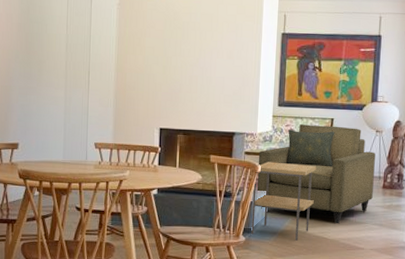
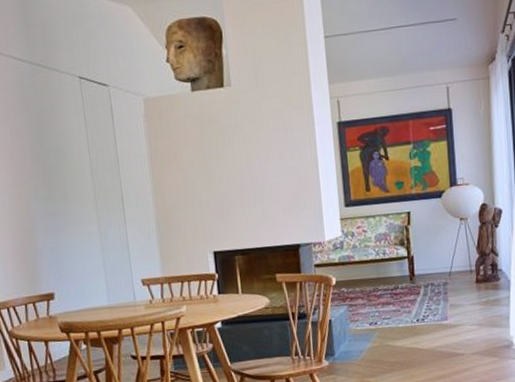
side table: present [251,161,317,241] -> none [330,268,401,357]
armchair: present [256,123,376,224] -> none [330,219,466,331]

